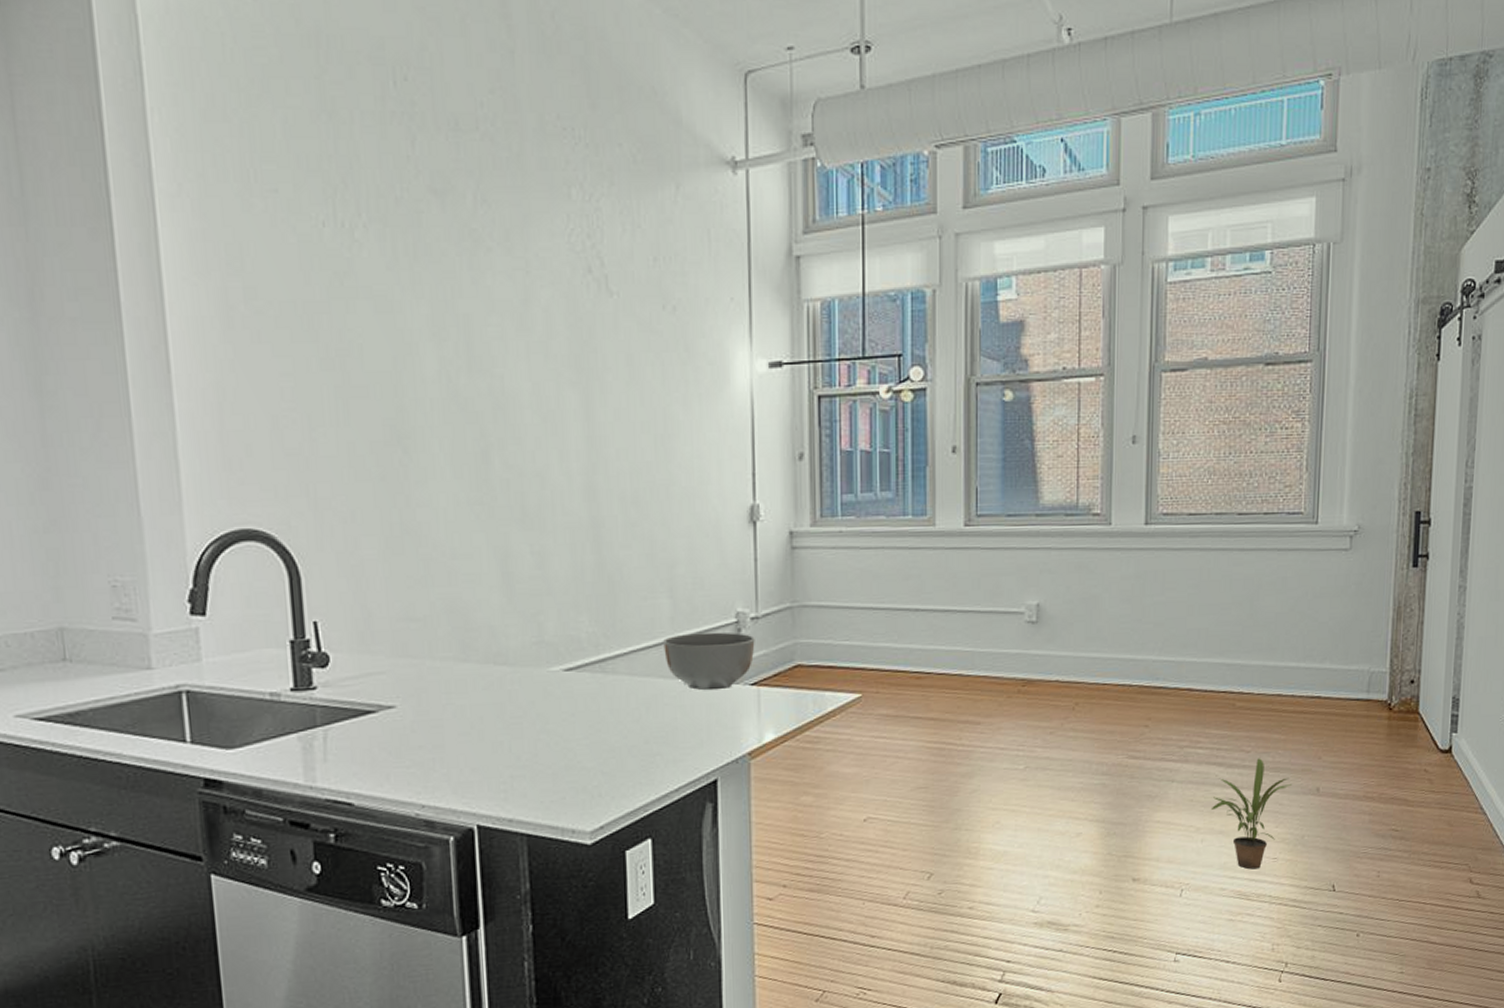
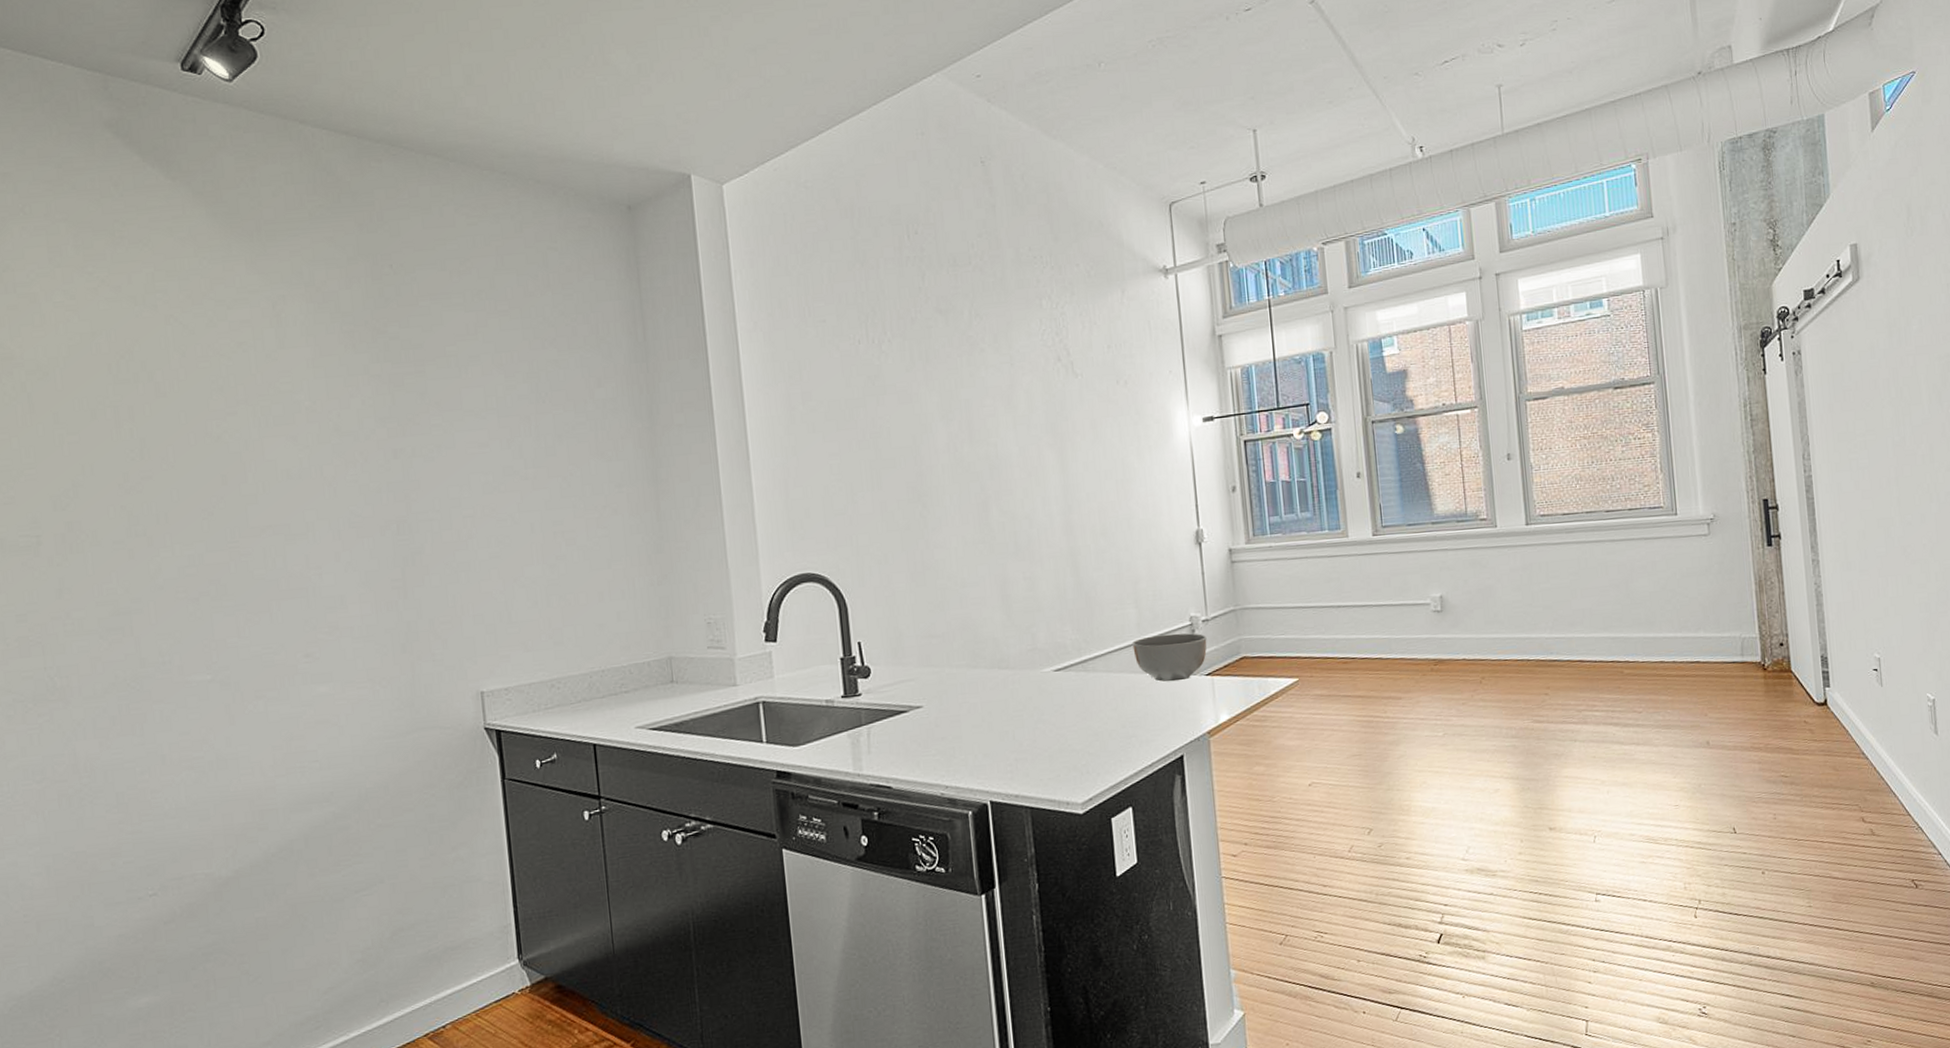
potted plant: present [1210,758,1292,870] -> none [1612,717,1683,816]

